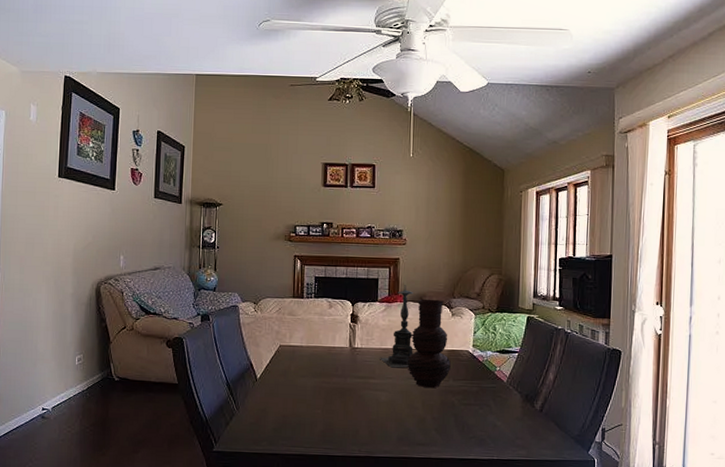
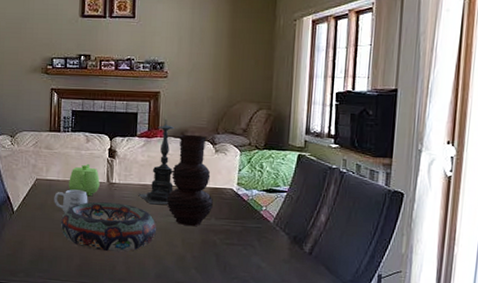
mug: none [297,355,331,378] -> present [54,189,88,212]
decorative bowl: none [304,367,397,417] -> present [61,201,156,252]
teapot: none [312,329,343,362] -> present [68,163,100,197]

